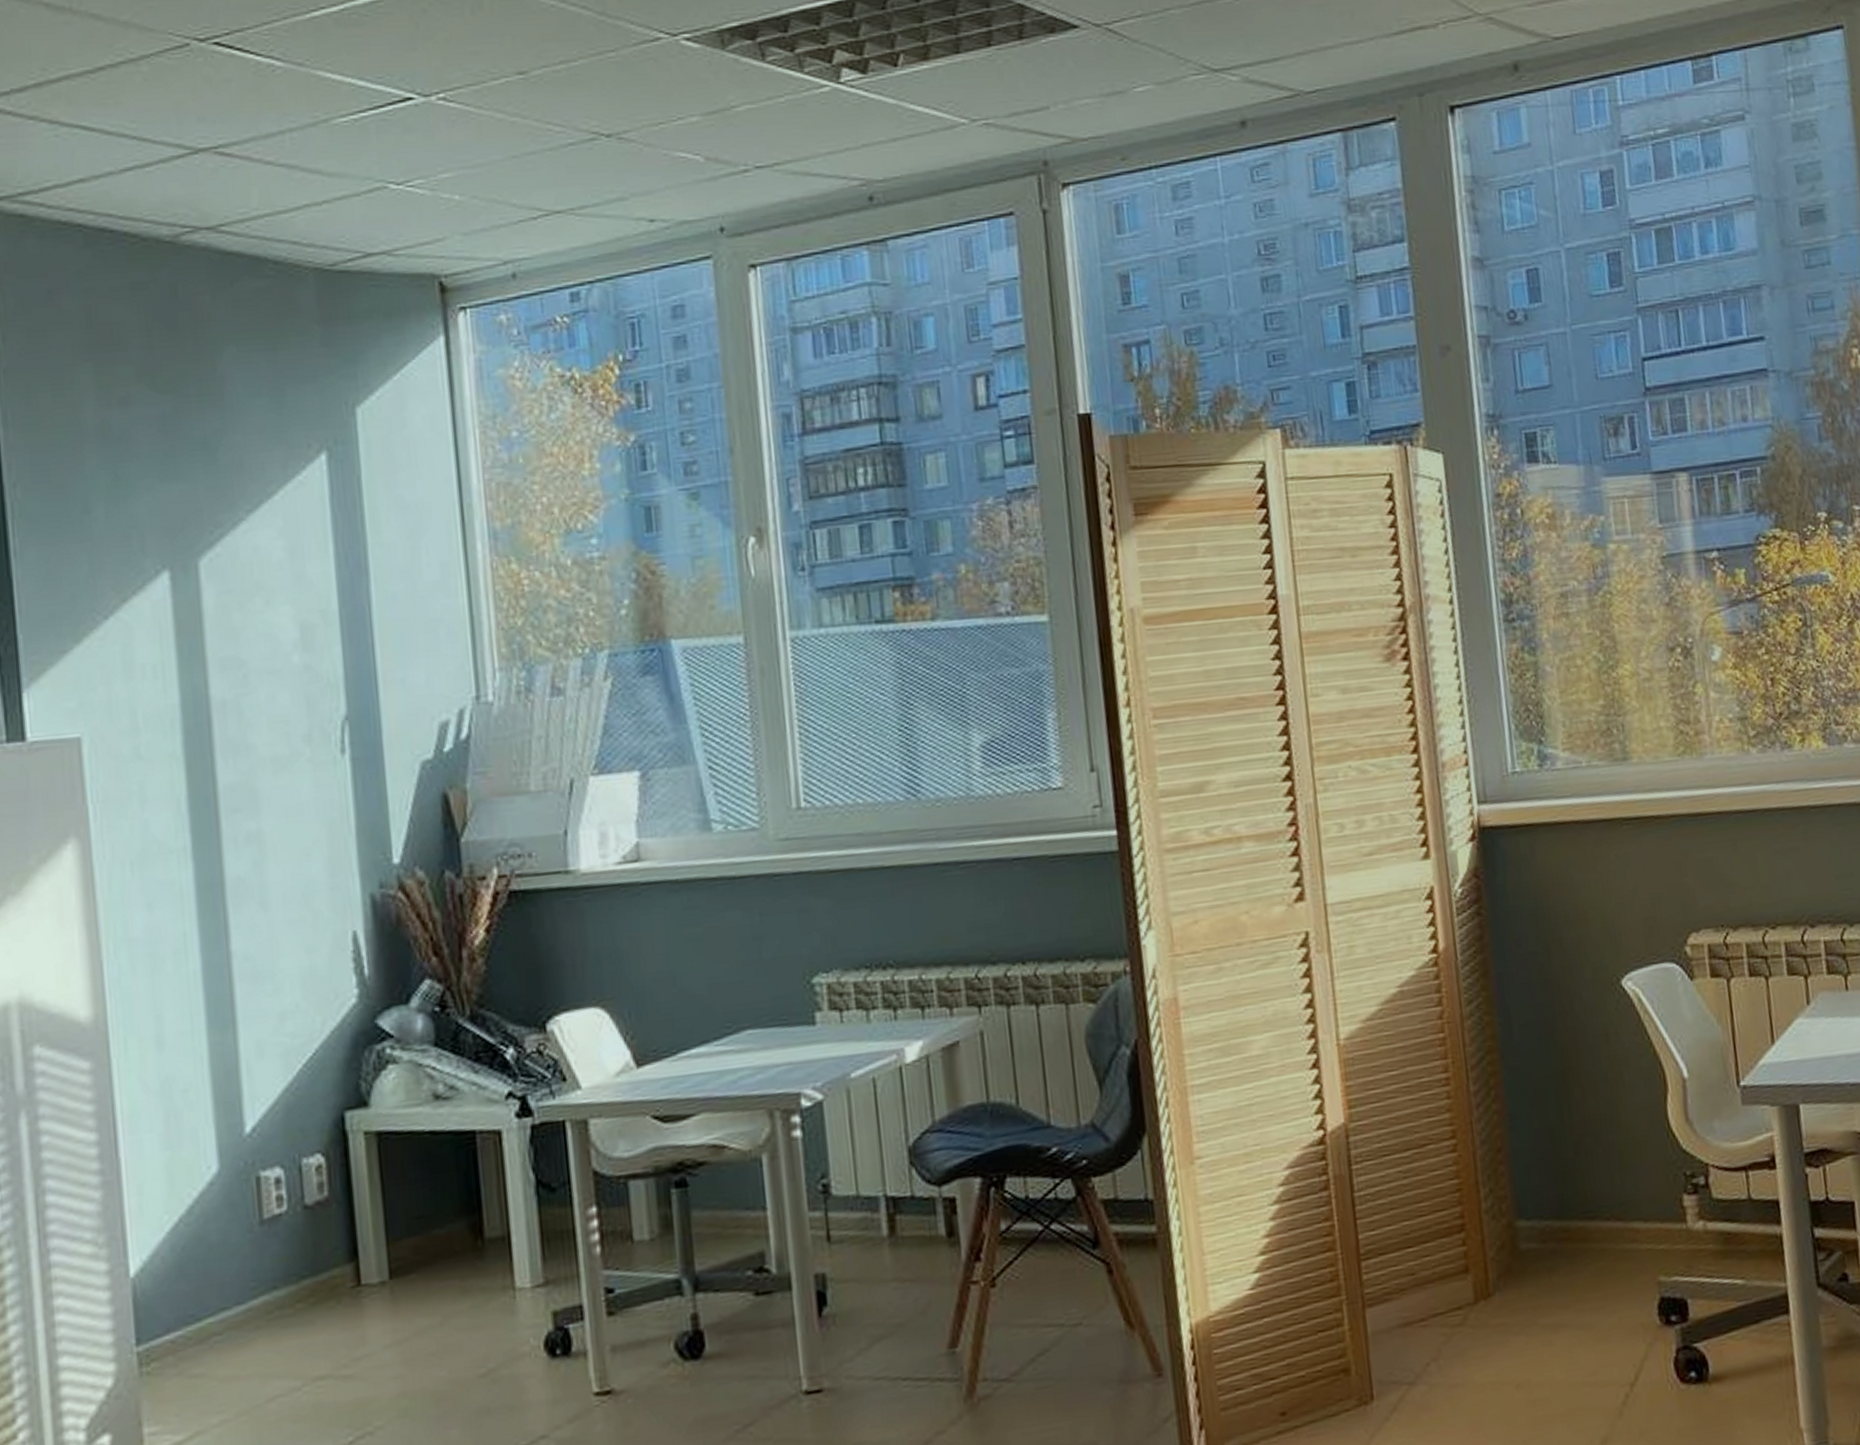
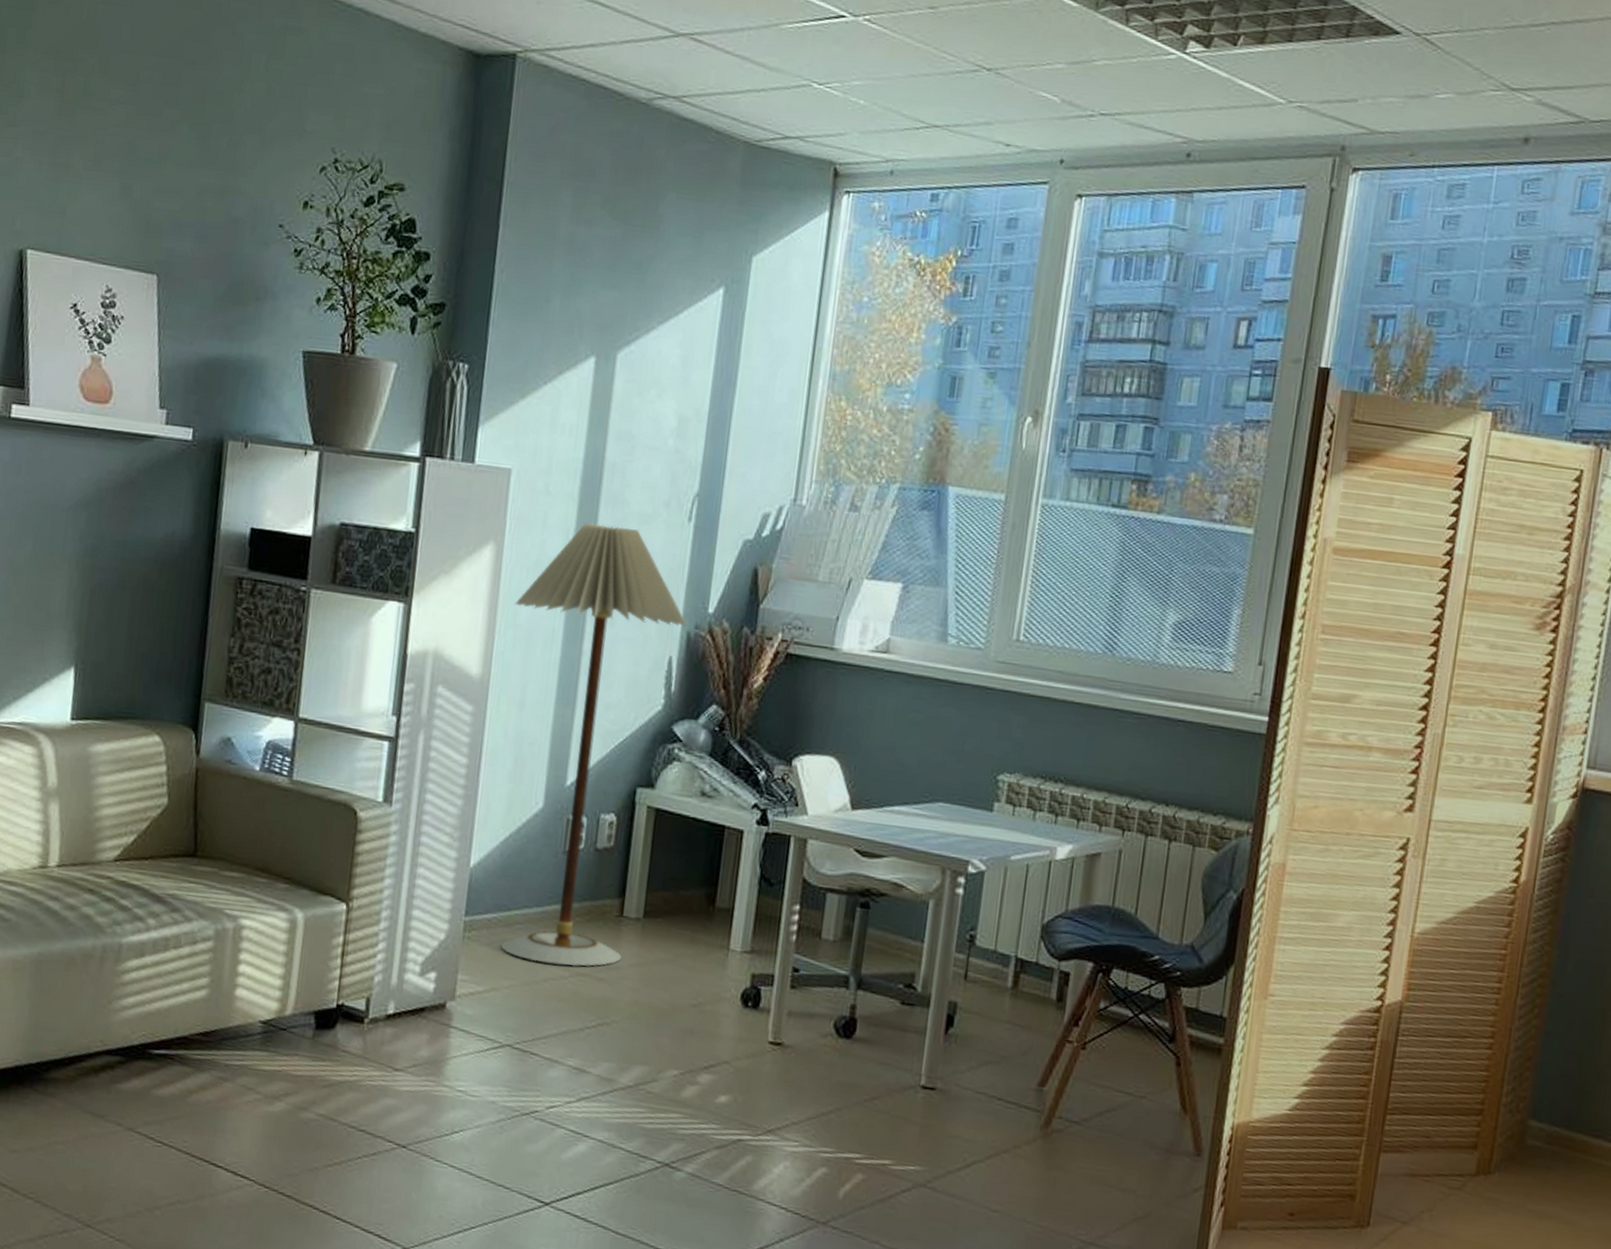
floor lamp: none [122,779,371,1380] -> present [500,523,688,967]

